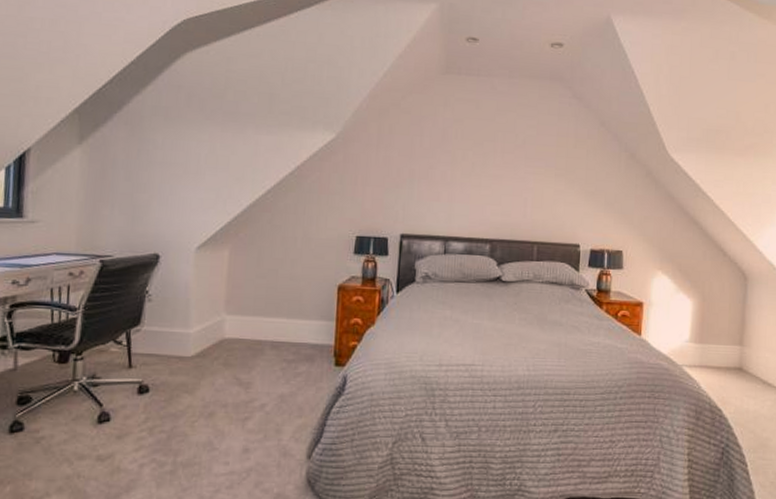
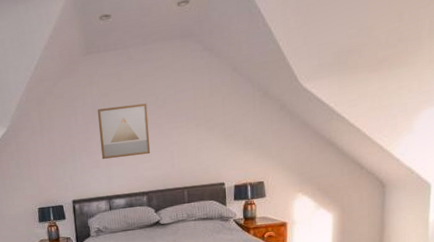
wall art: none [444,135,505,197] -> present [97,103,151,160]

